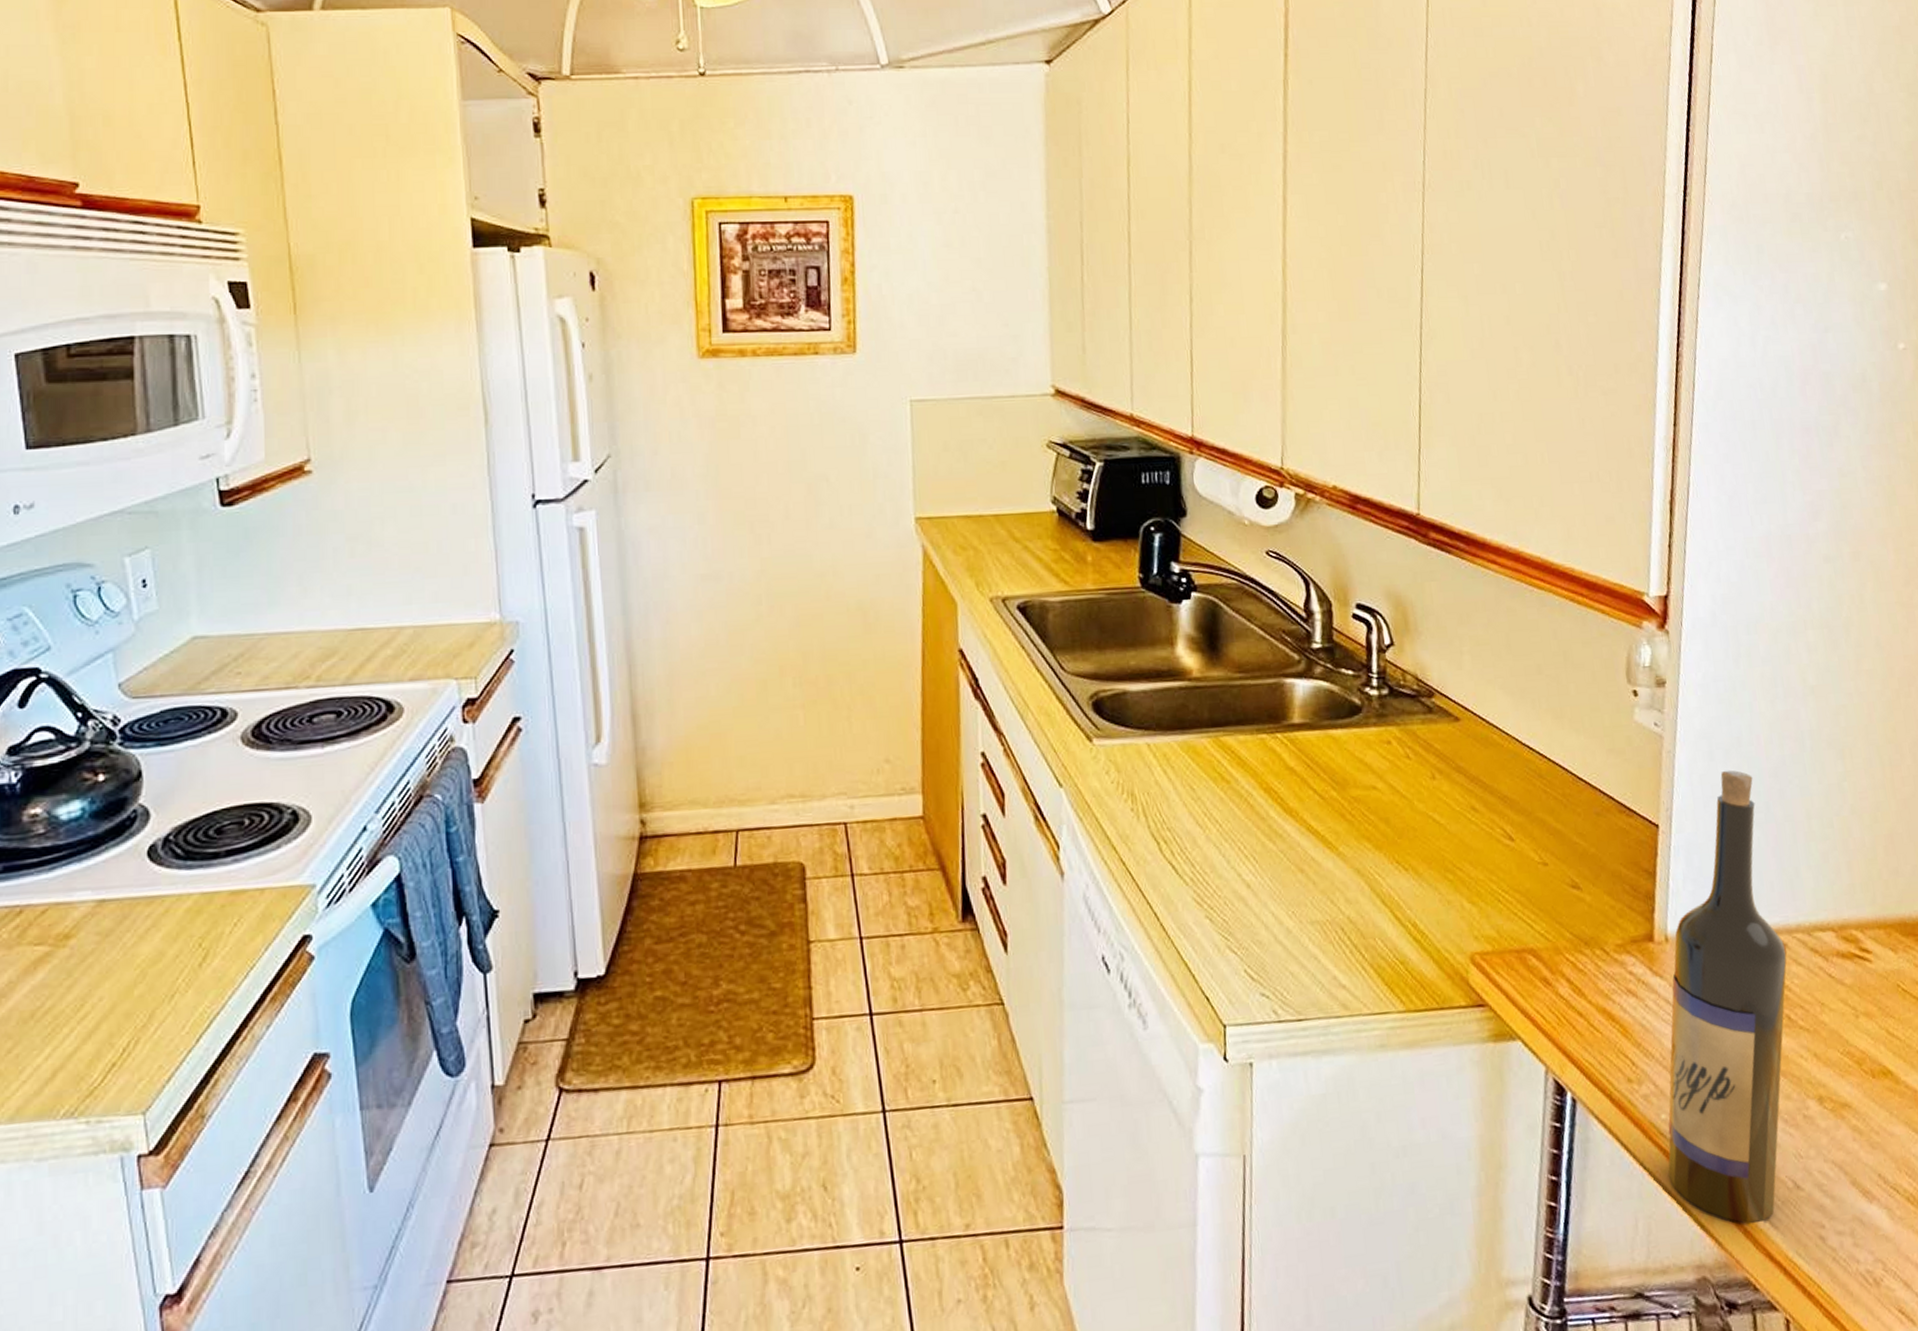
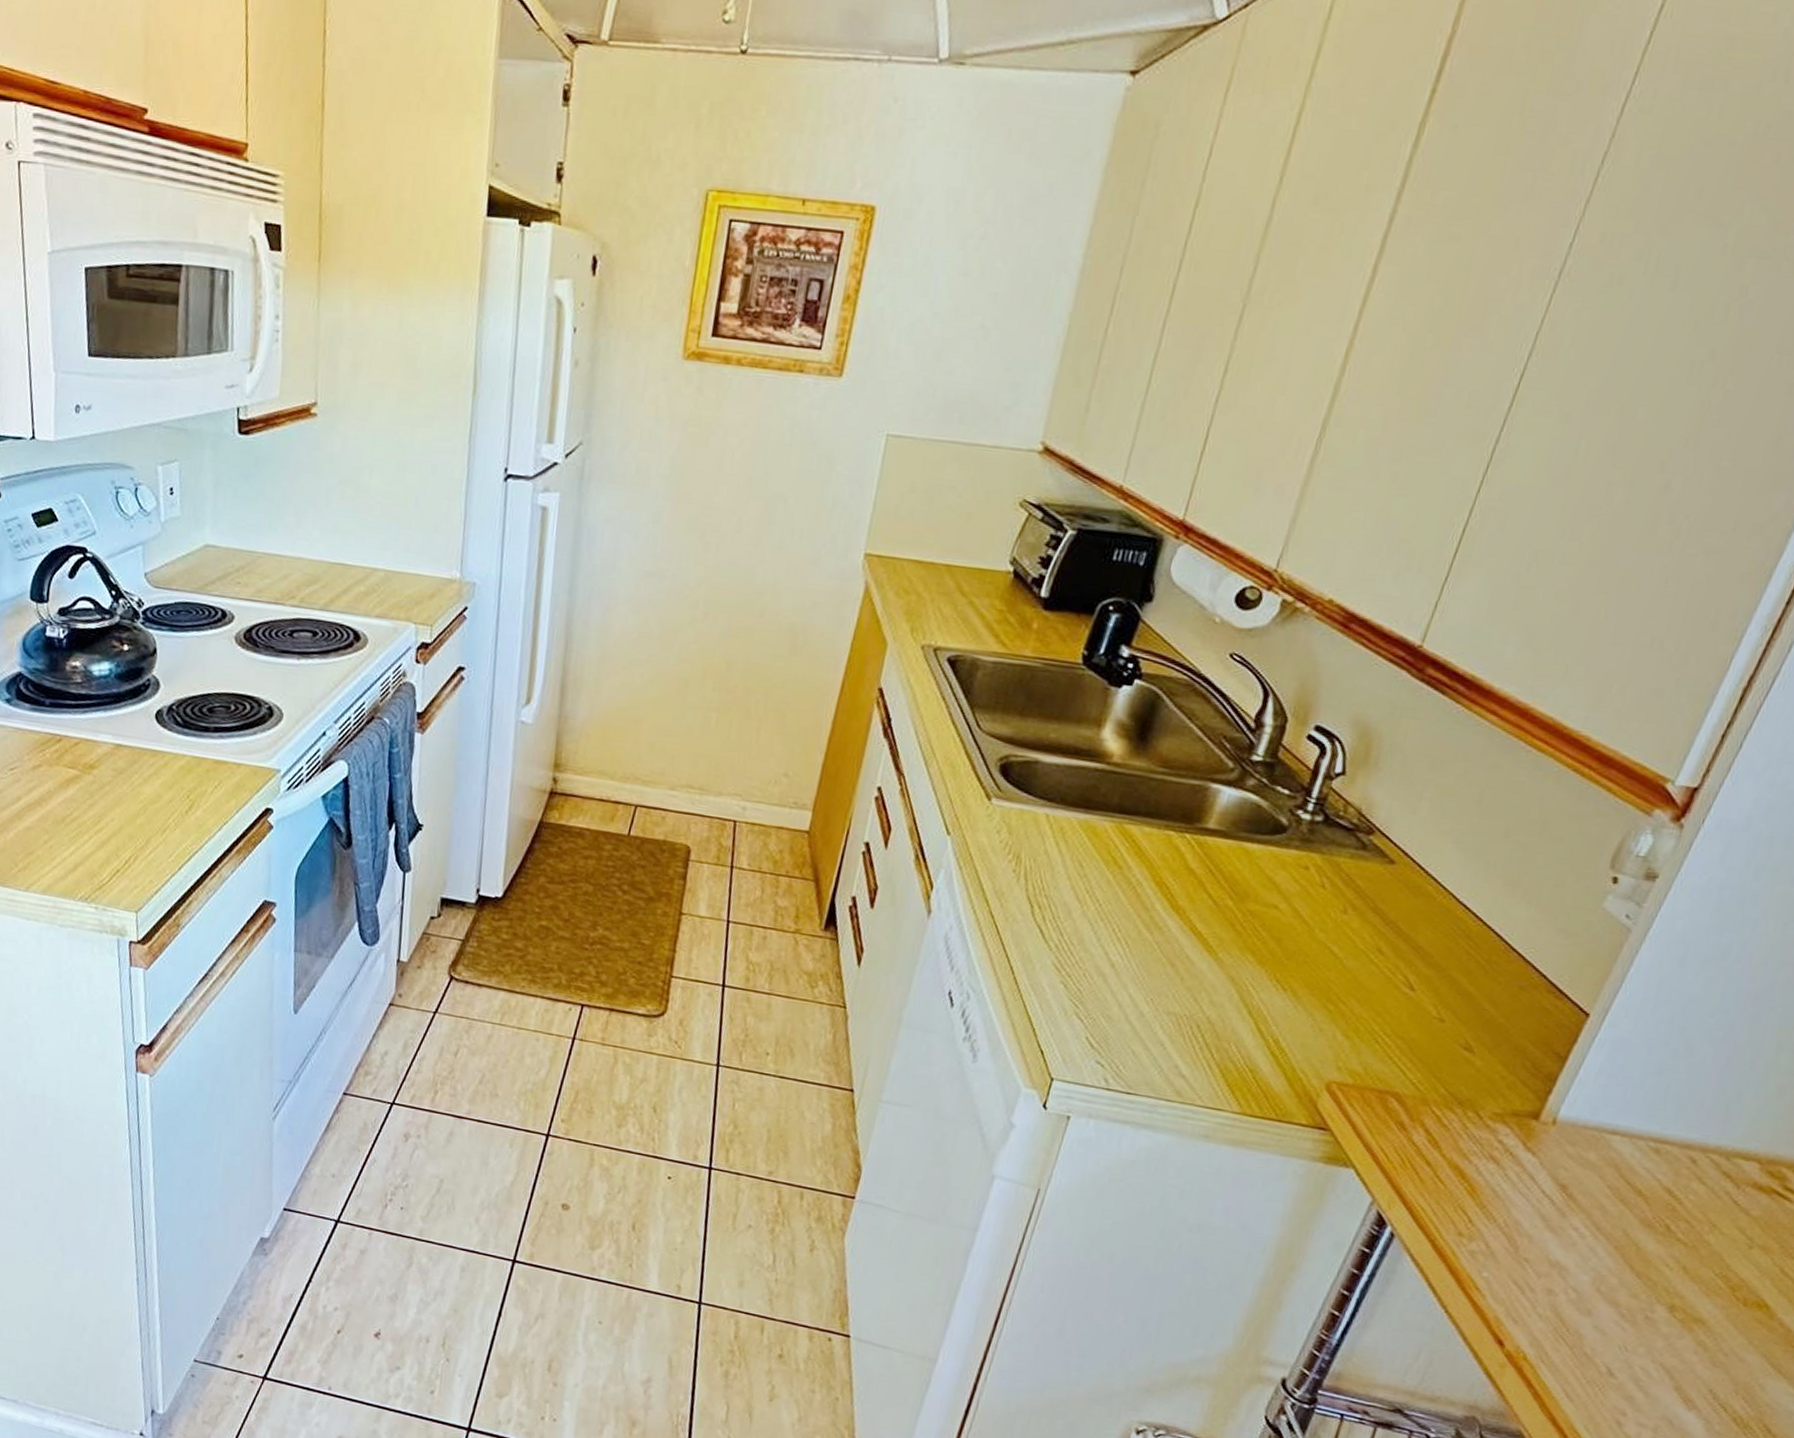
wine bottle: present [1668,770,1788,1224] -> none [1469,979,1726,1391]

